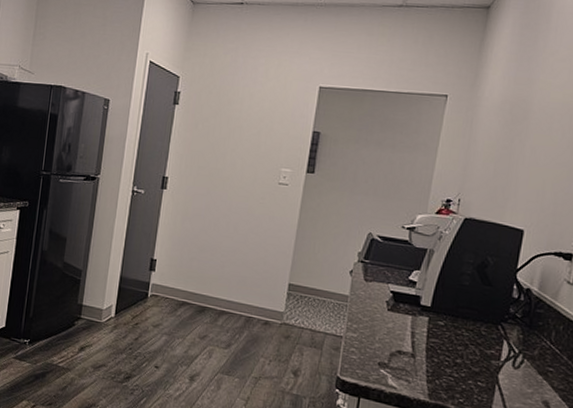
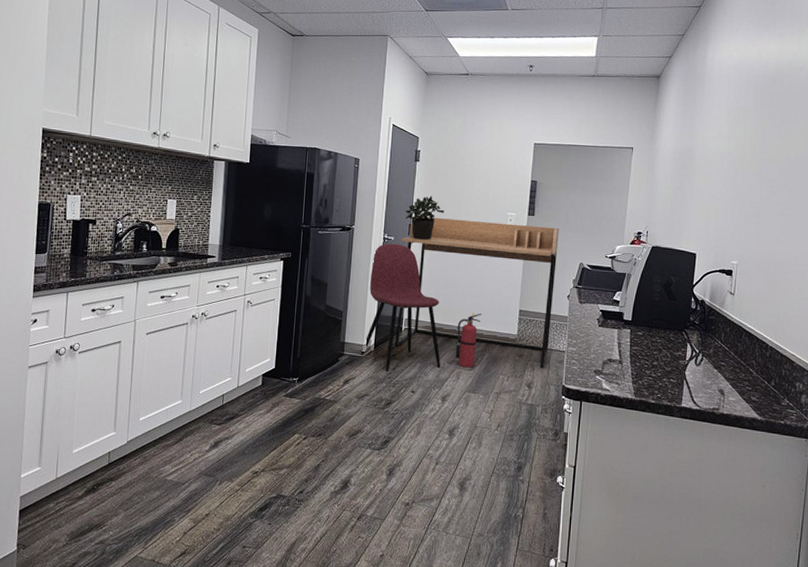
dining chair: none [99,197,193,344] -> present [360,243,441,371]
desk: none [139,167,345,354] -> present [395,216,559,368]
potted plant: none [159,144,205,196] -> present [405,195,444,240]
fire extinguisher: none [208,282,243,346] -> present [455,312,482,368]

